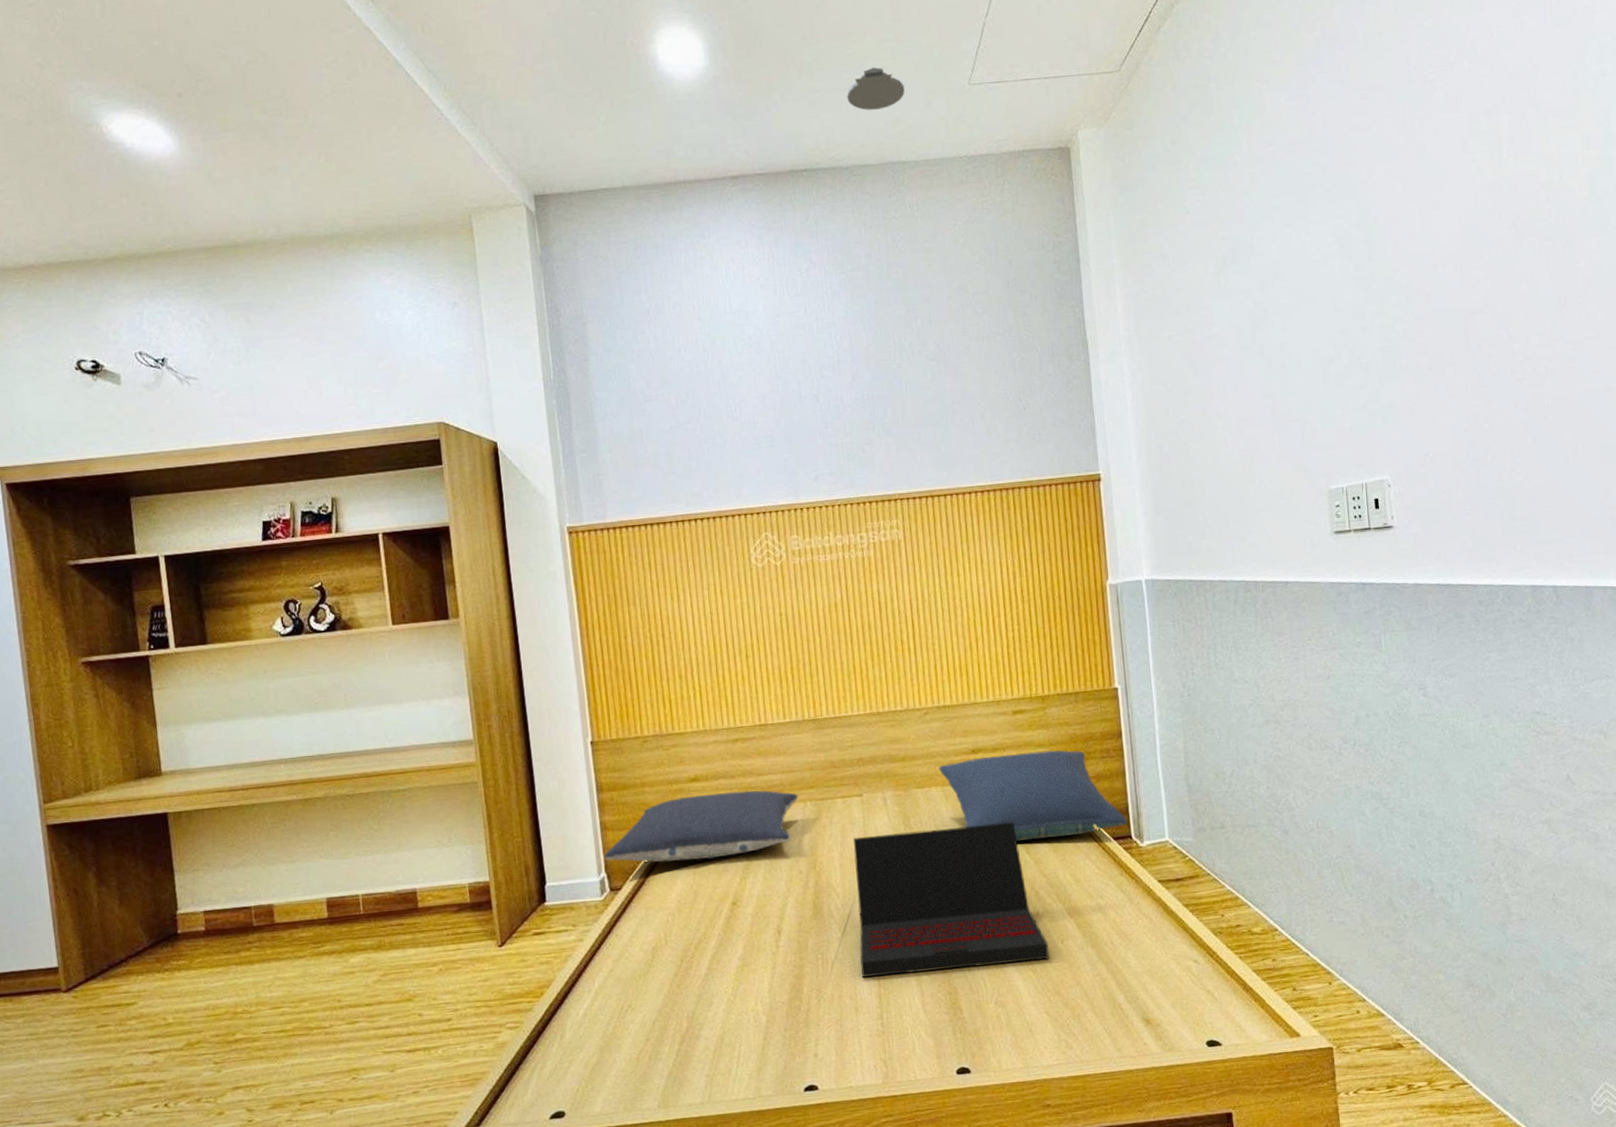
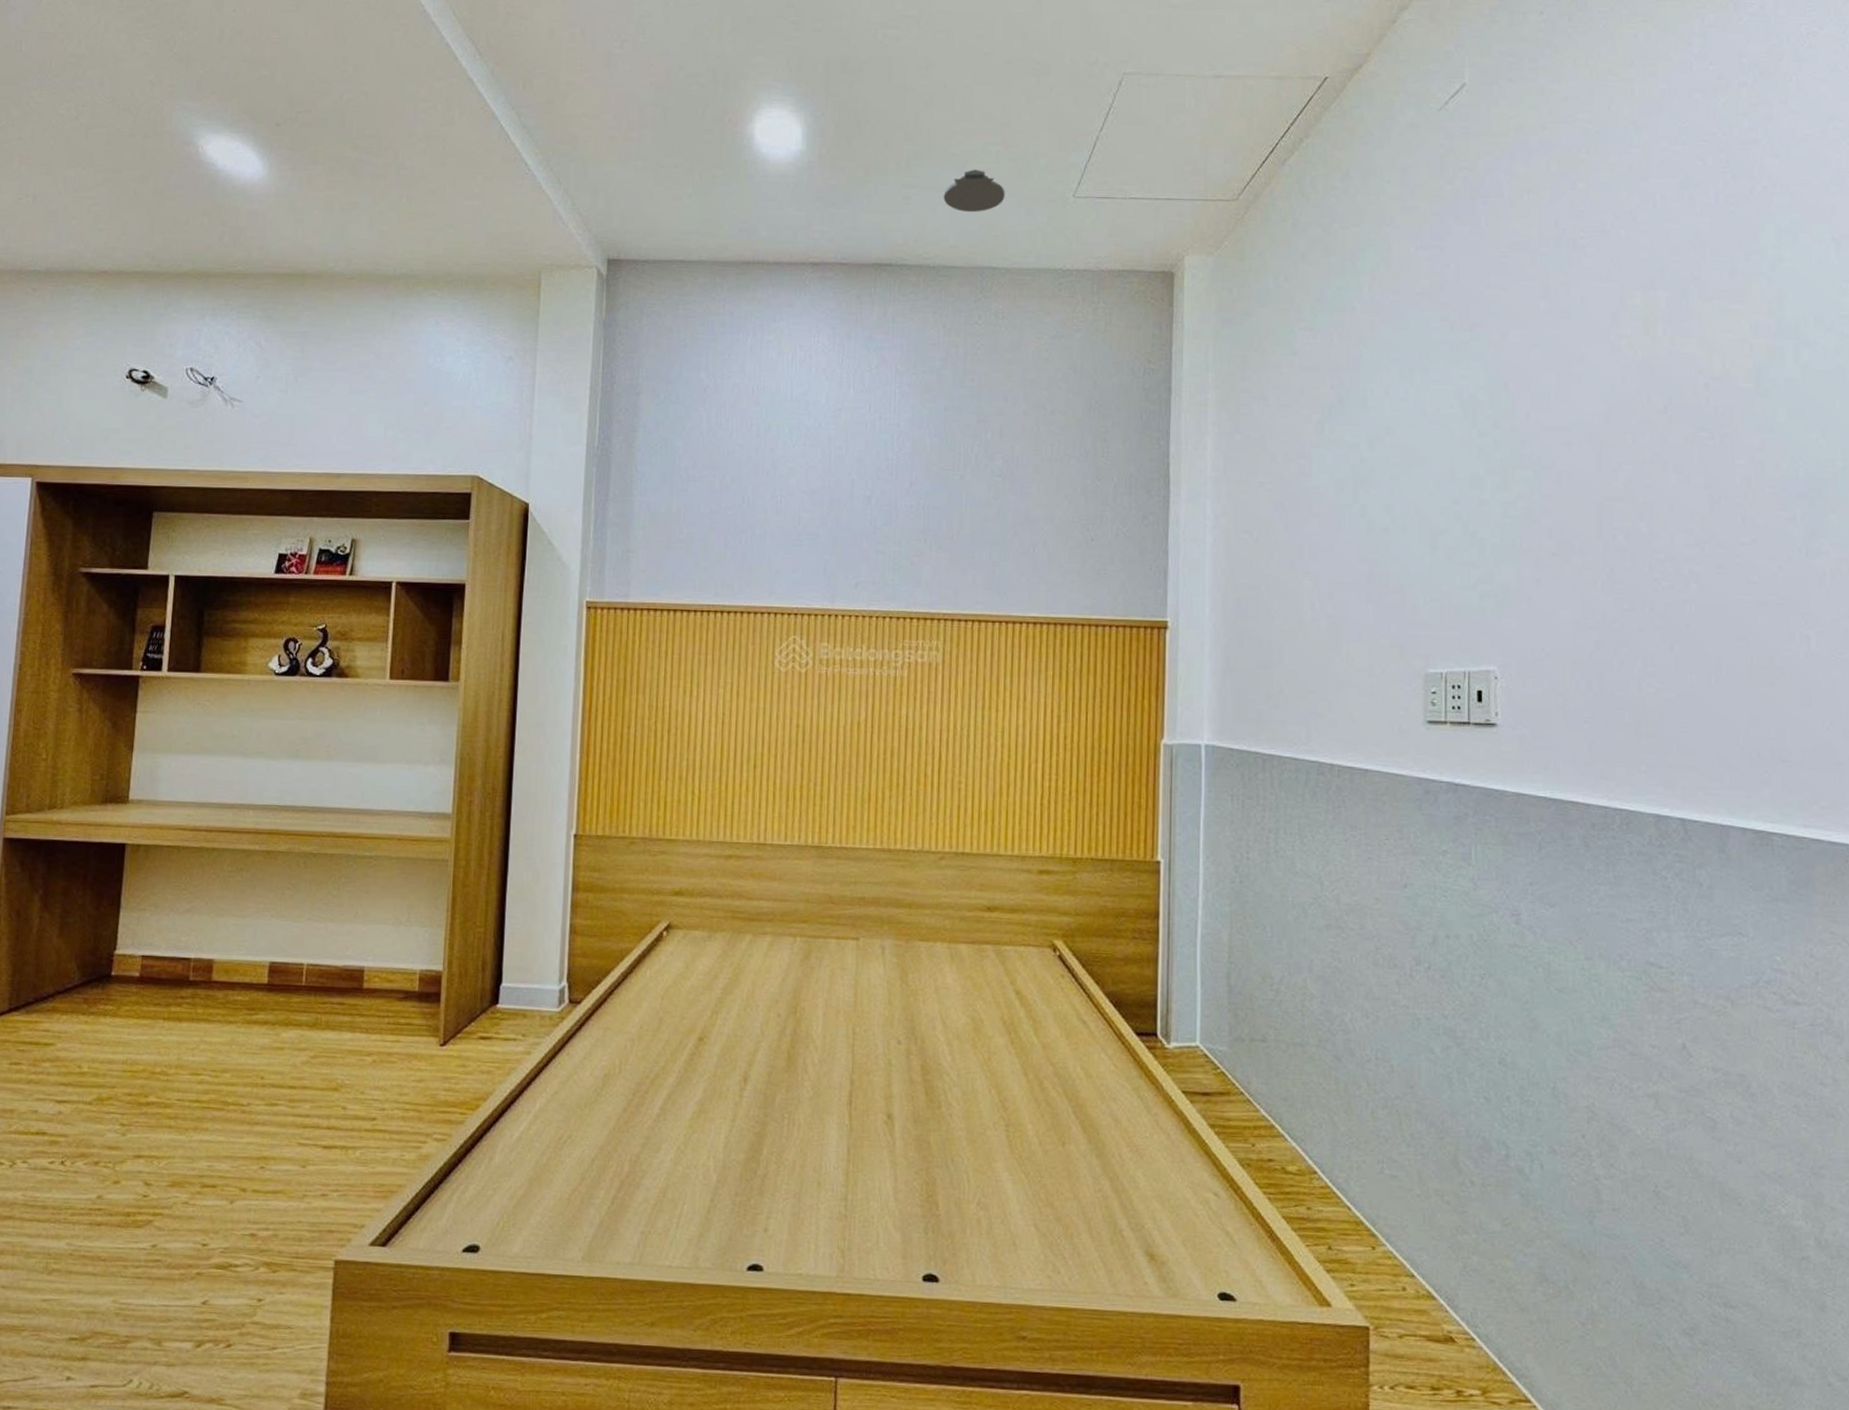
pillow: present [604,790,798,862] -> none [569,911,788,986]
laptop: present [852,822,1050,977] -> none [831,985,1047,1164]
pillow: present [939,750,1128,842] -> none [948,917,1154,1023]

